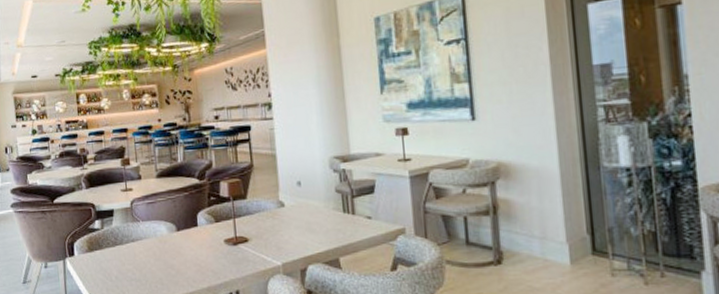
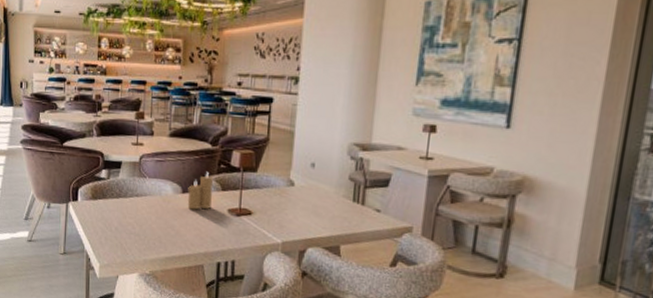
candle: none [182,206,207,246] -> present [187,171,214,210]

